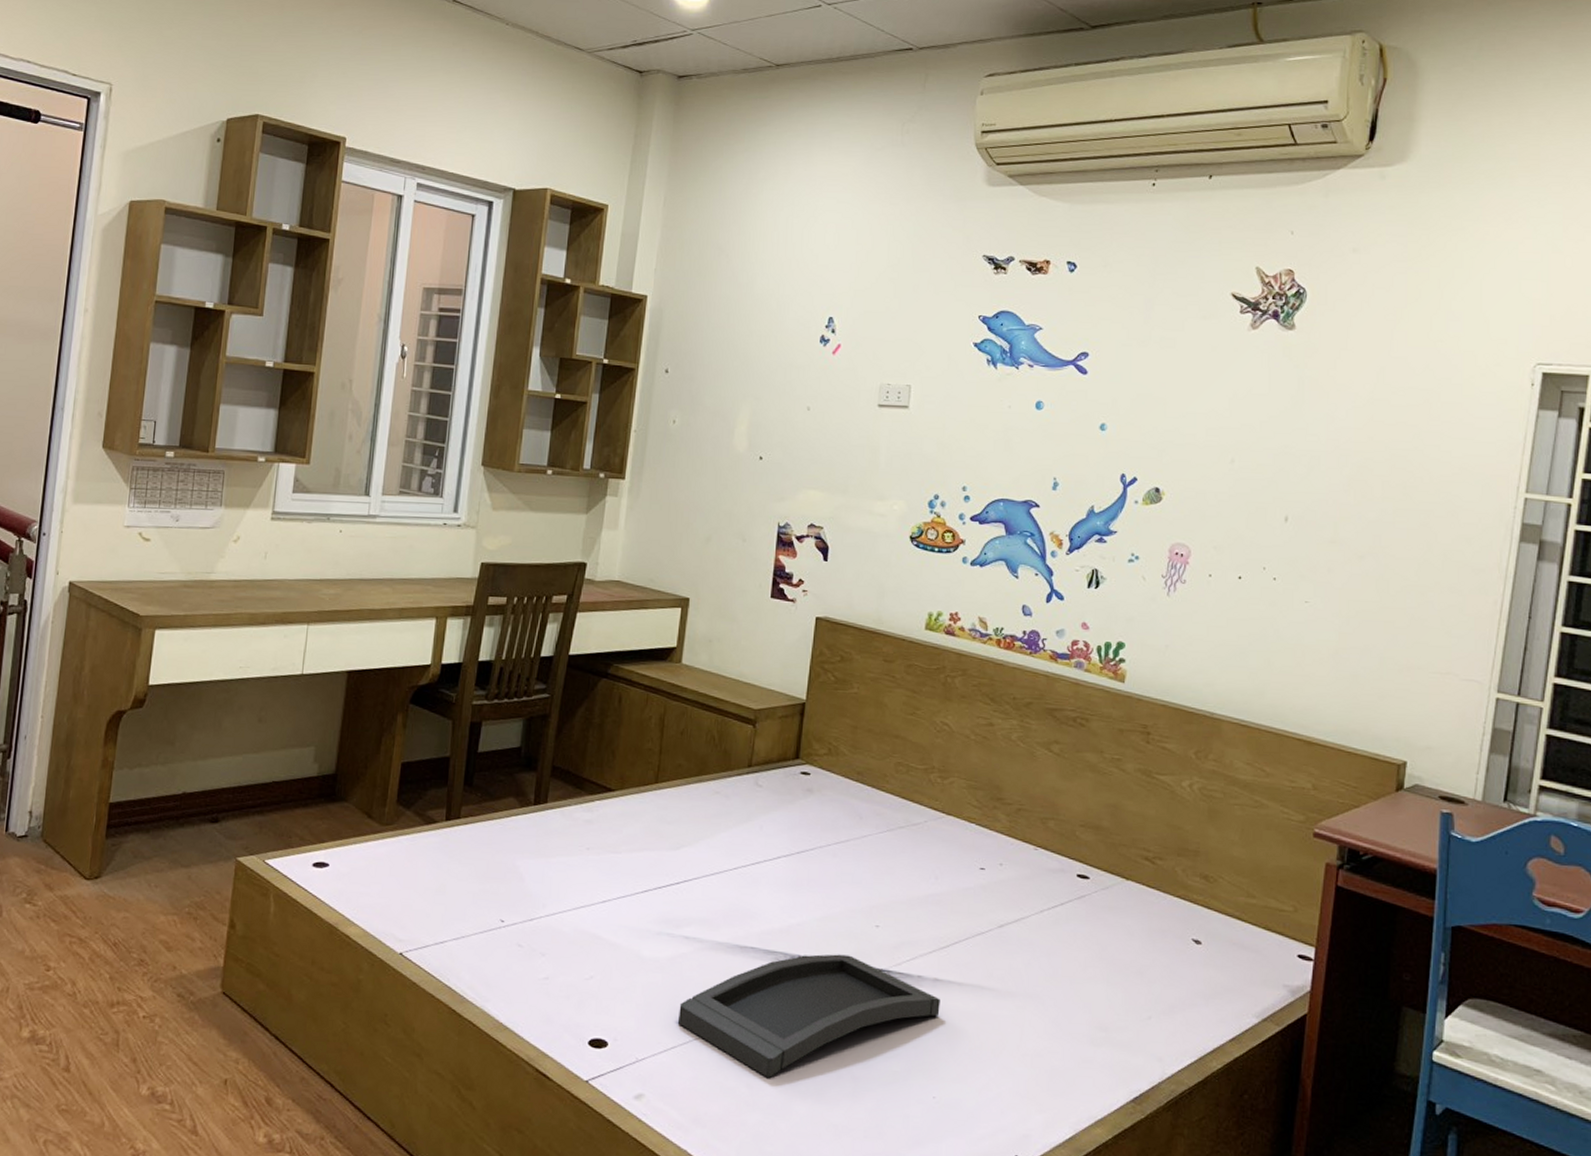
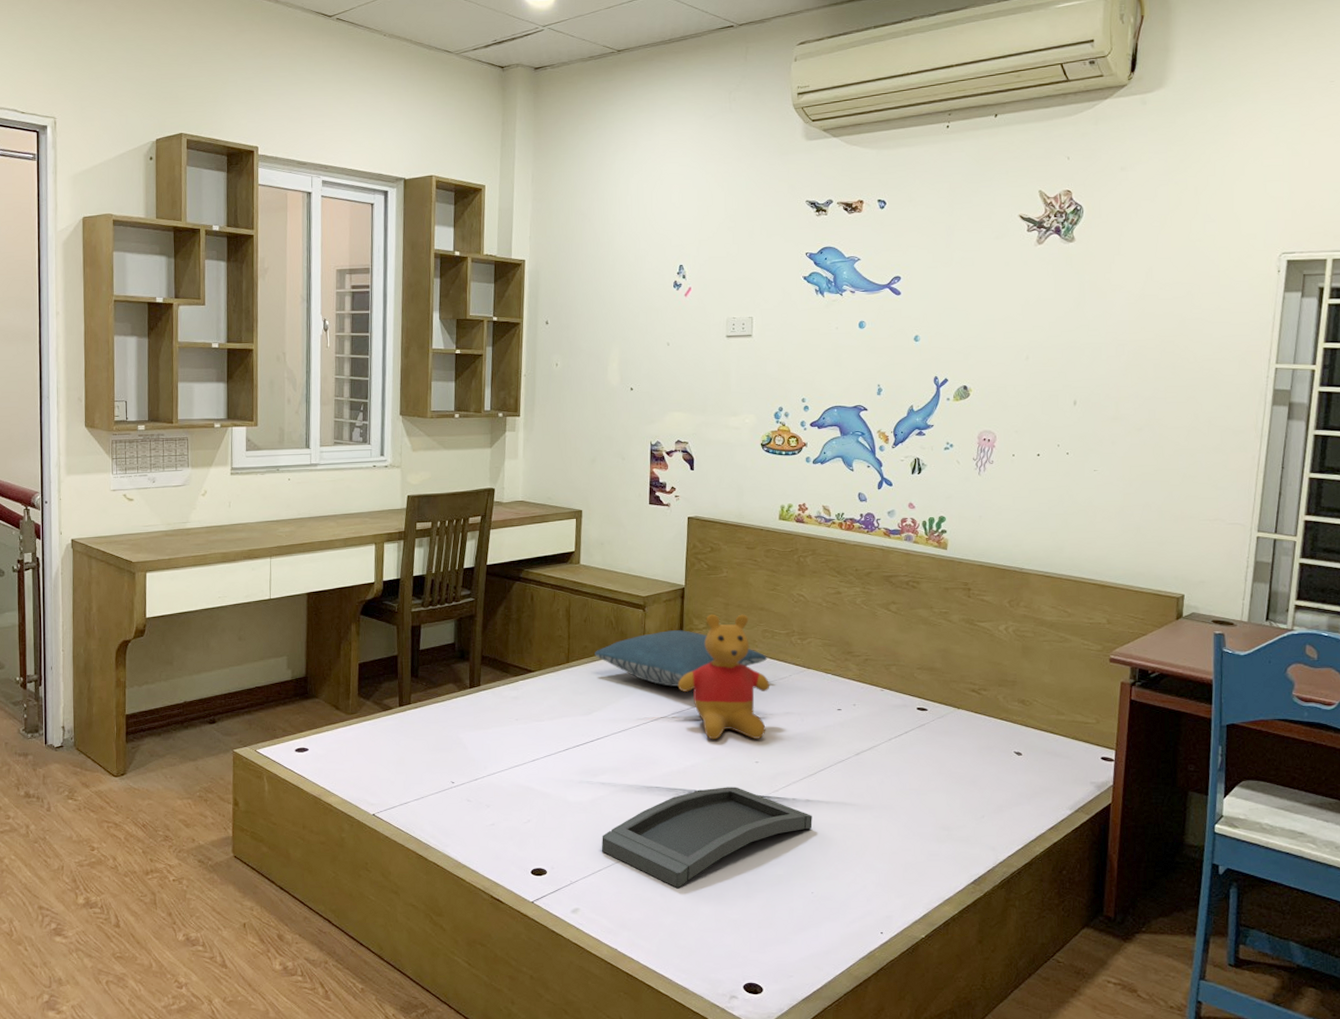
pillow: none [690,753,899,824] -> present [595,630,767,687]
teddy bear: none [787,737,900,897] -> present [677,614,770,740]

